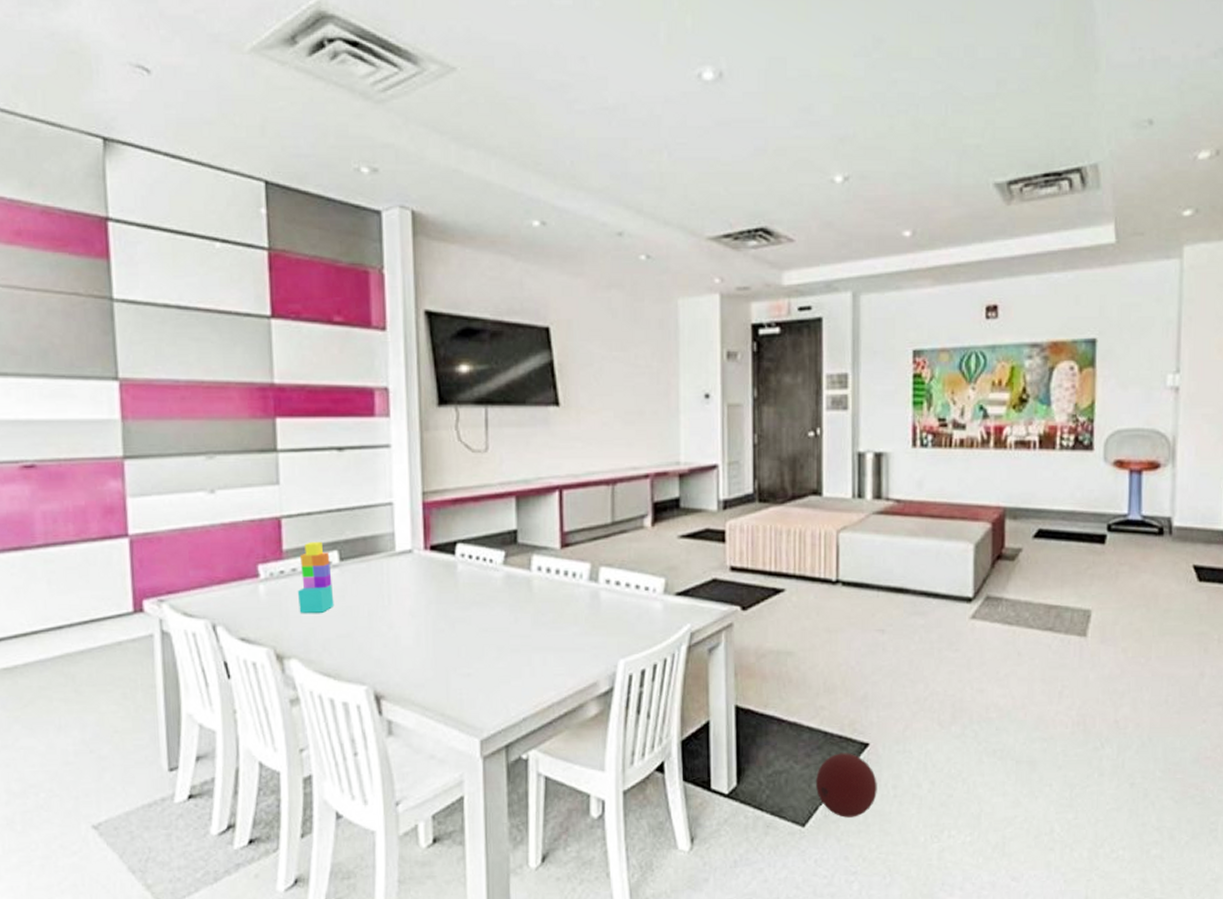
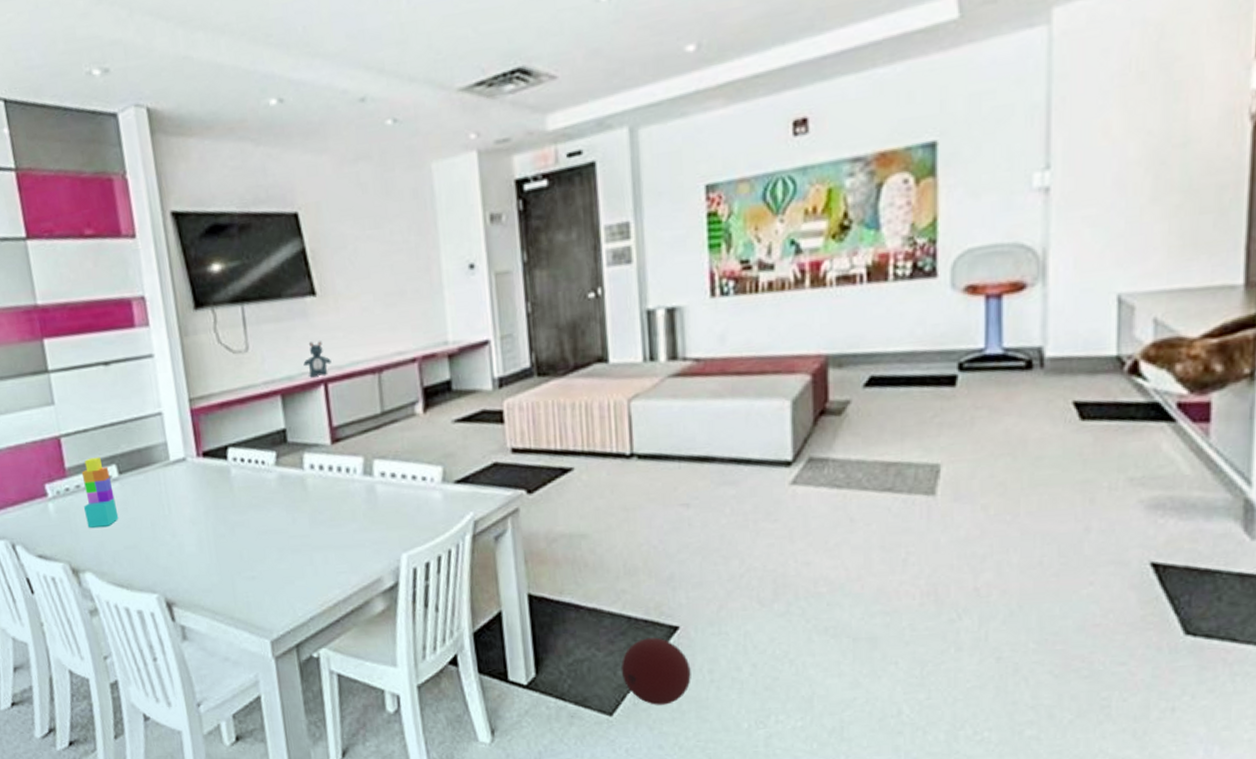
stuffed animal: none [541,449,568,483] -> present [303,341,332,378]

